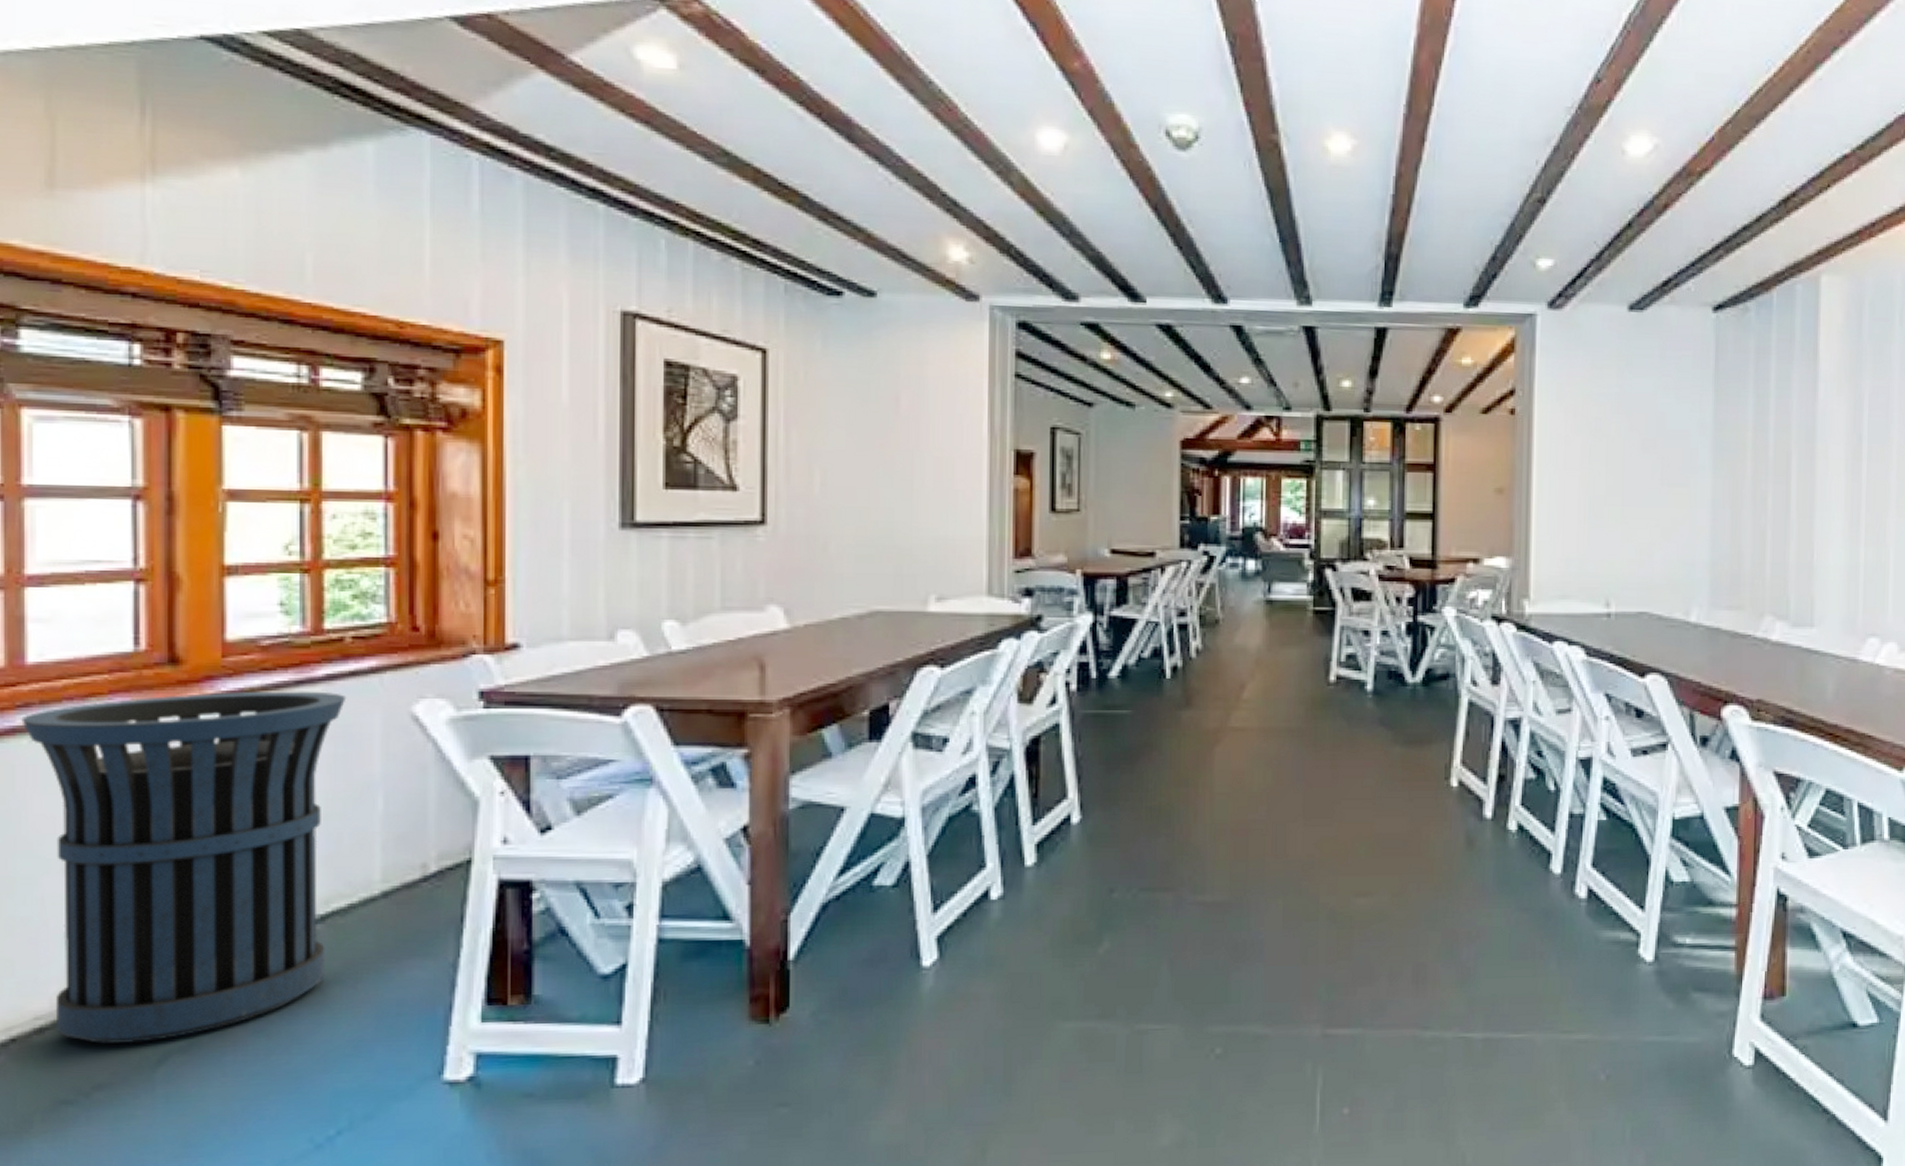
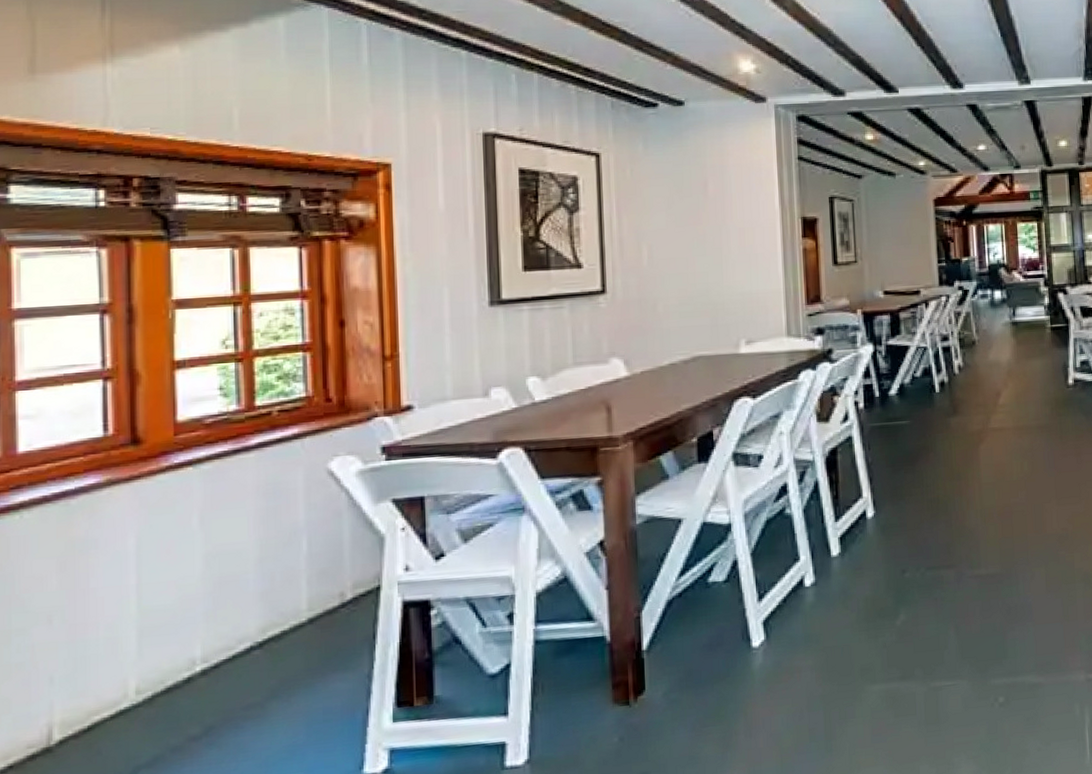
trash can: present [21,691,347,1044] -> none [14,457,275,765]

